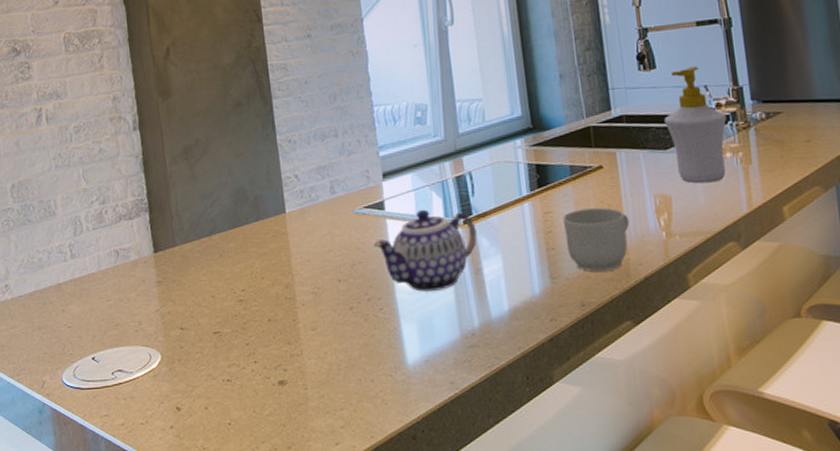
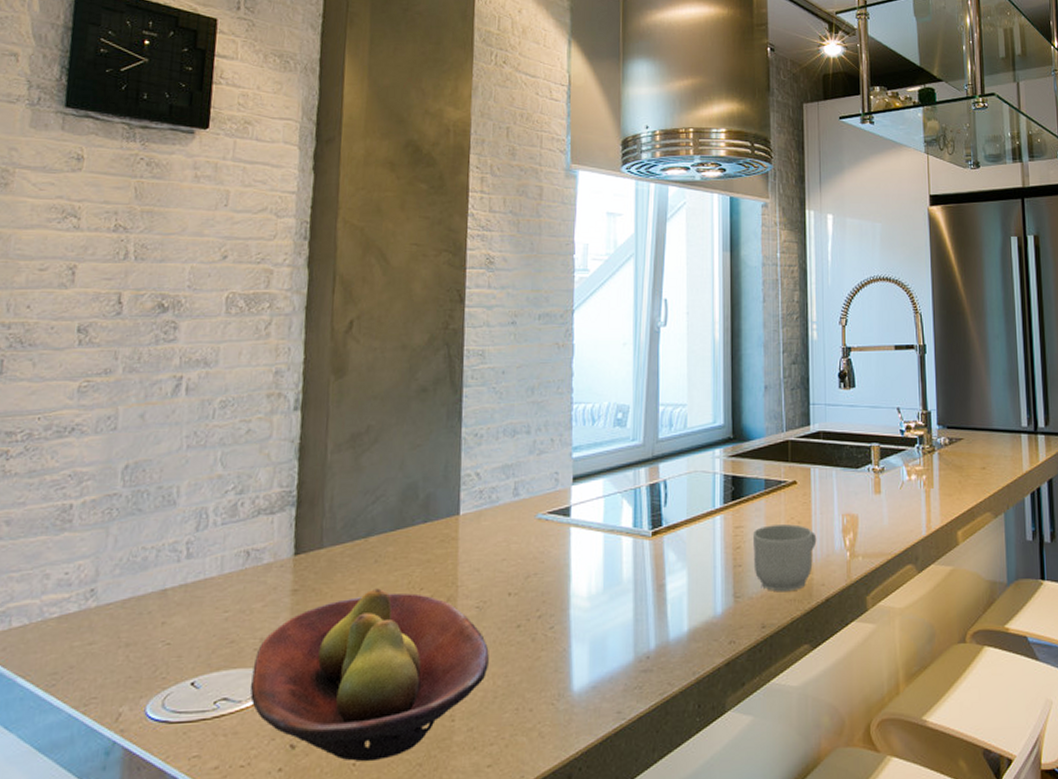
fruit bowl: none [137,278,330,422] -> present [250,588,489,762]
teapot: present [374,209,477,292] -> none [554,517,664,609]
soap bottle: present [664,66,727,184] -> none [858,389,915,504]

